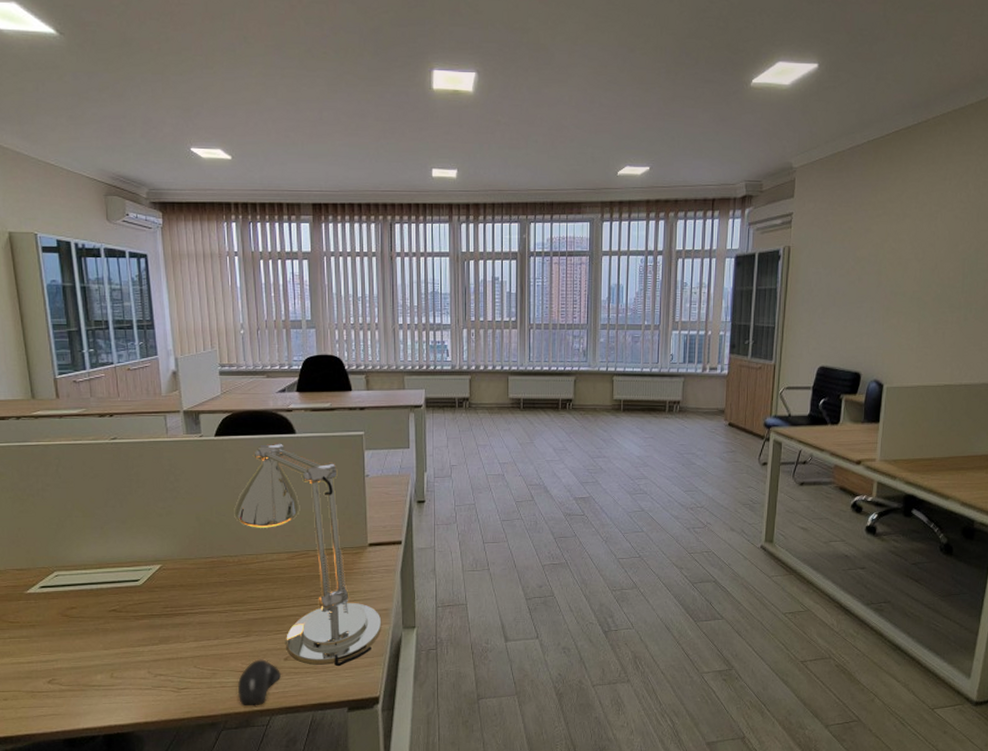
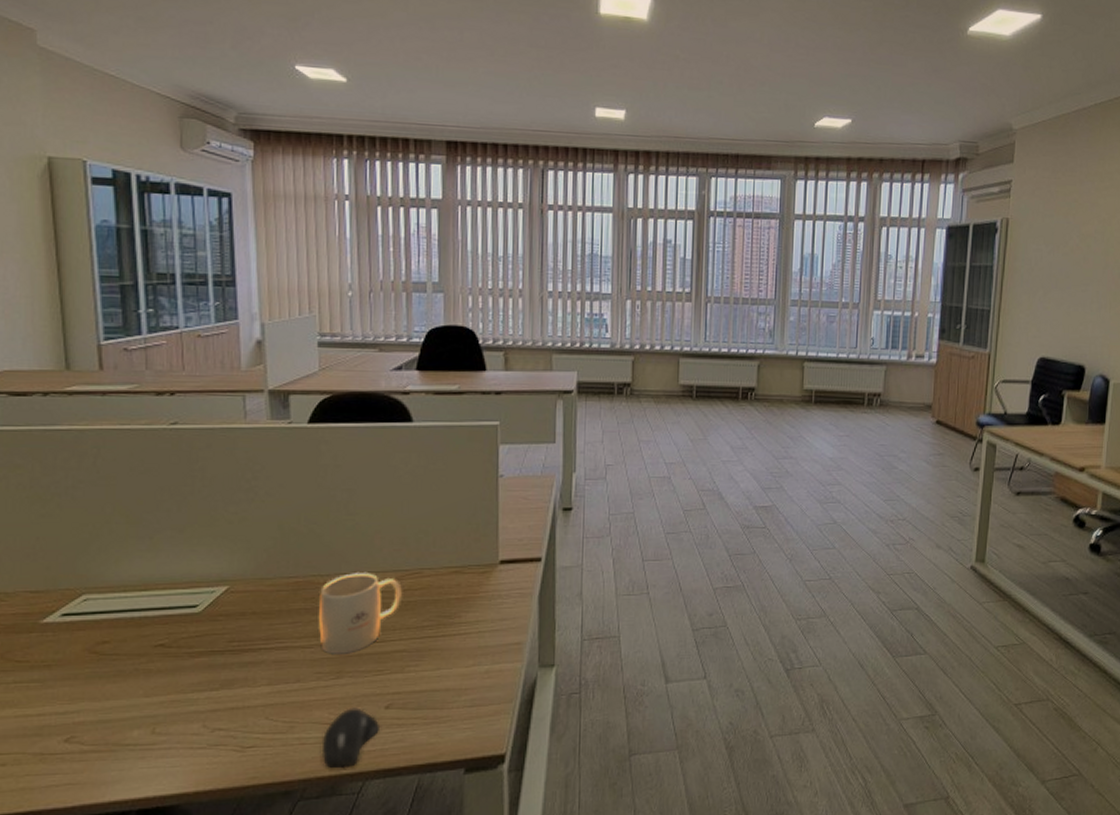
mug: none [229,554,293,618] -> present [318,573,402,654]
desk lamp: present [234,443,382,667] -> none [328,433,513,716]

